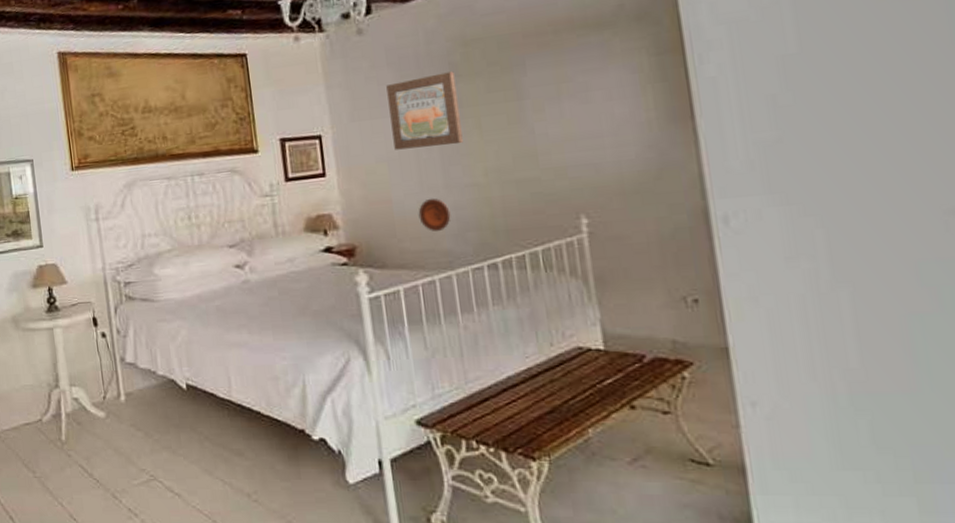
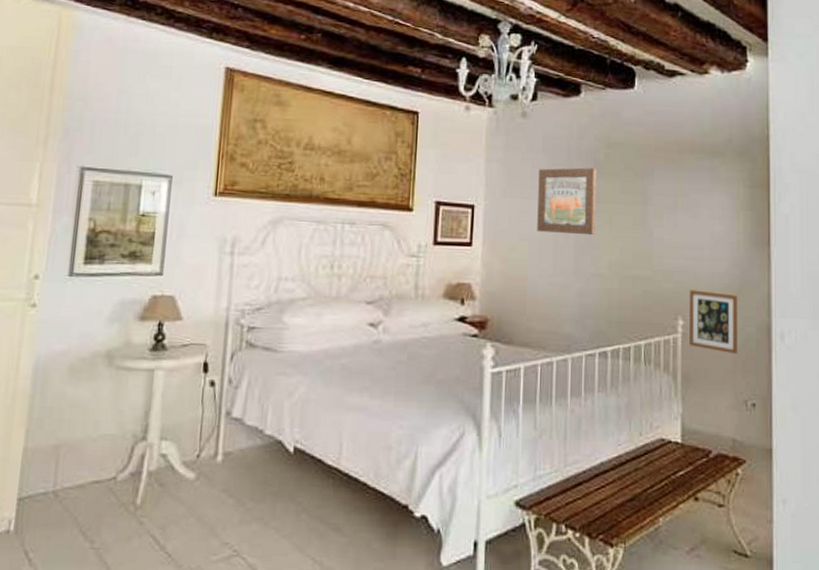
decorative plate: present [418,198,452,231] -> none [548,282,575,314]
picture frame: none [591,181,666,248] -> present [689,290,738,354]

